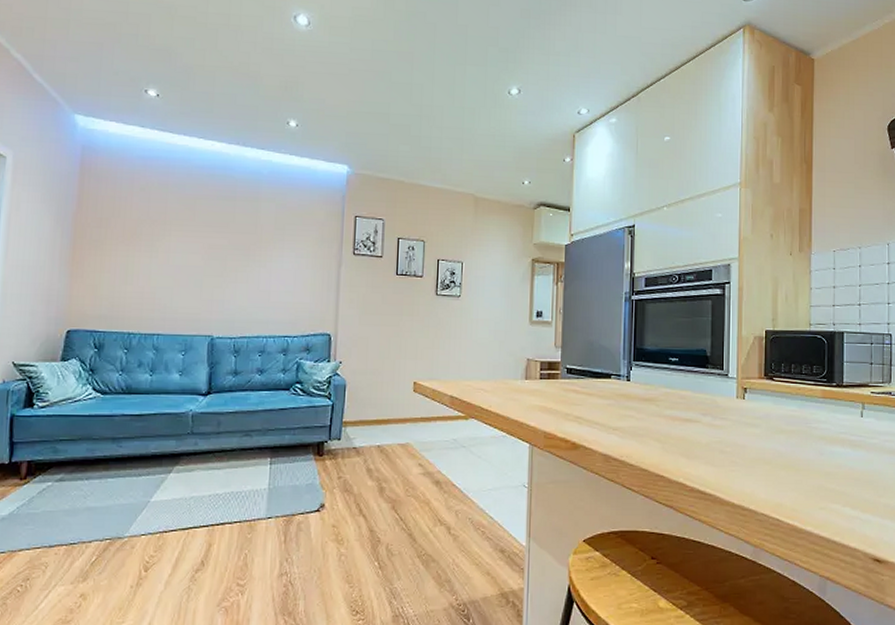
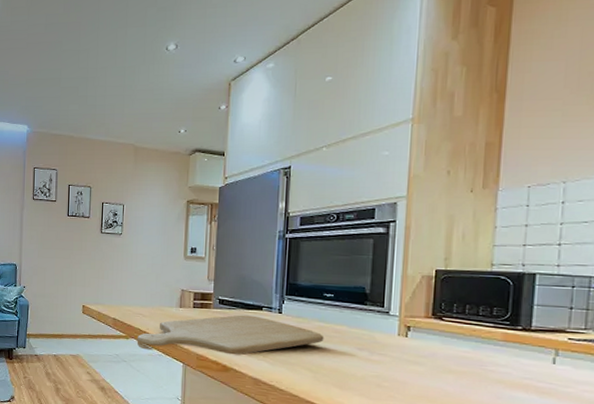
chopping board: none [477,384,671,431] -> present [136,315,324,354]

